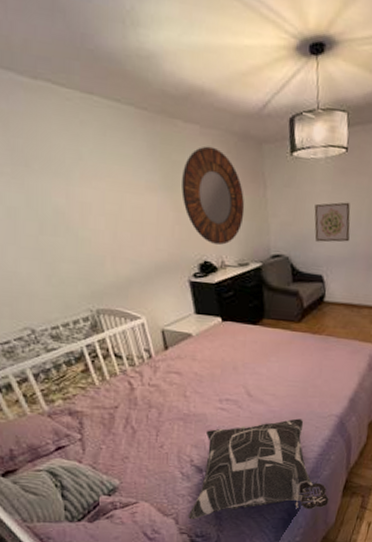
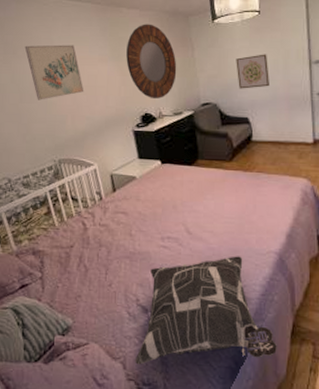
wall art: none [41,156,127,234] -> present [24,44,84,100]

